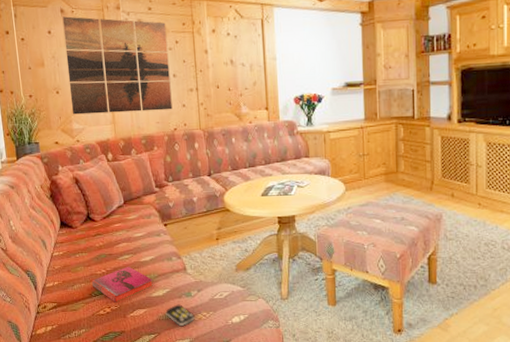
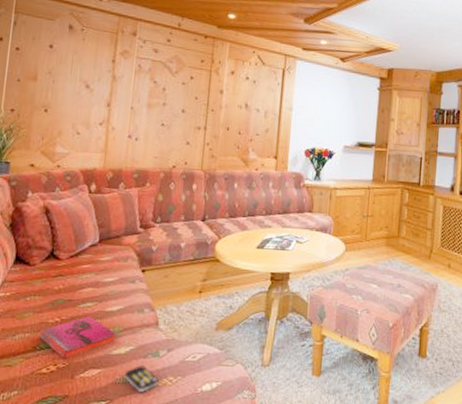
wall art: present [62,16,173,115] -> none [59,33,184,146]

